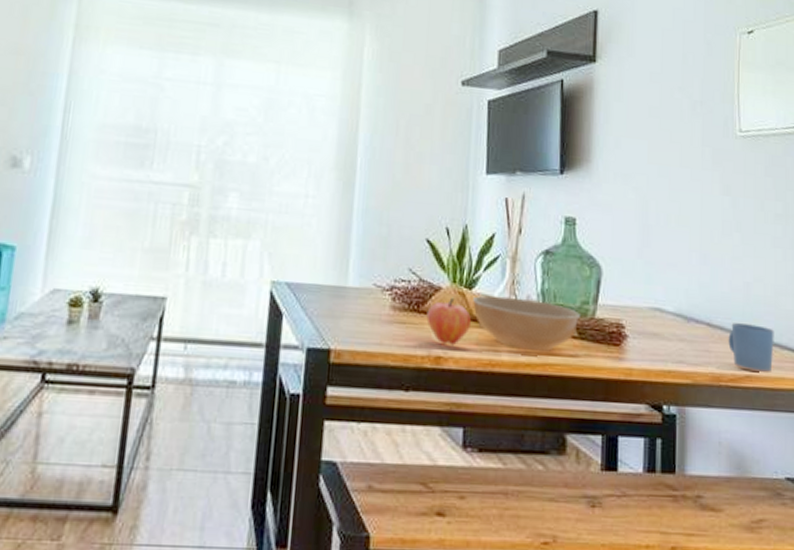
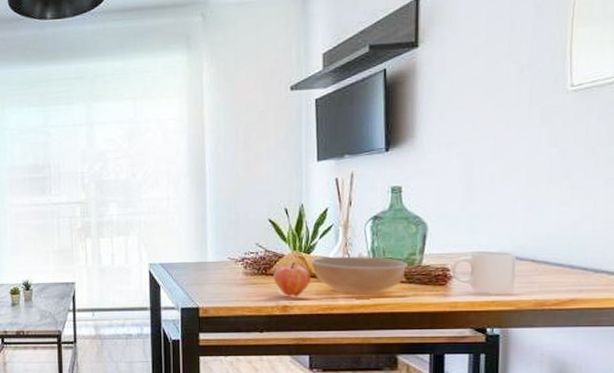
cup: none [627,307,692,364] -> present [452,251,516,295]
mug: present [728,323,774,374] -> none [553,257,602,296]

